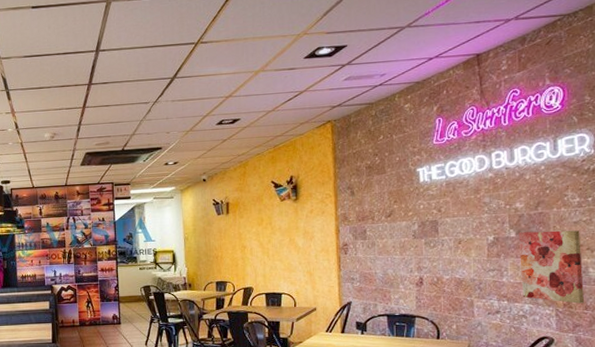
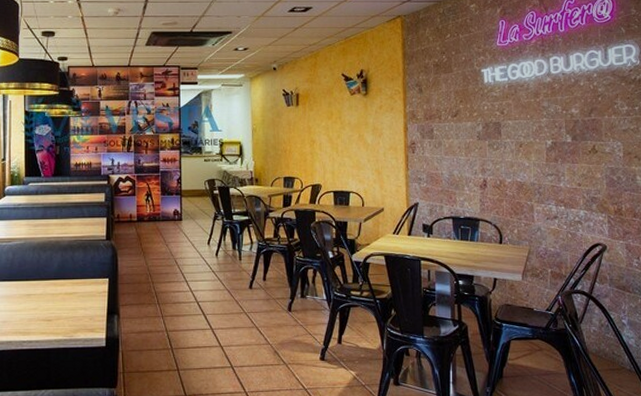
wall art: present [518,230,585,304] -> none [574,137,634,211]

